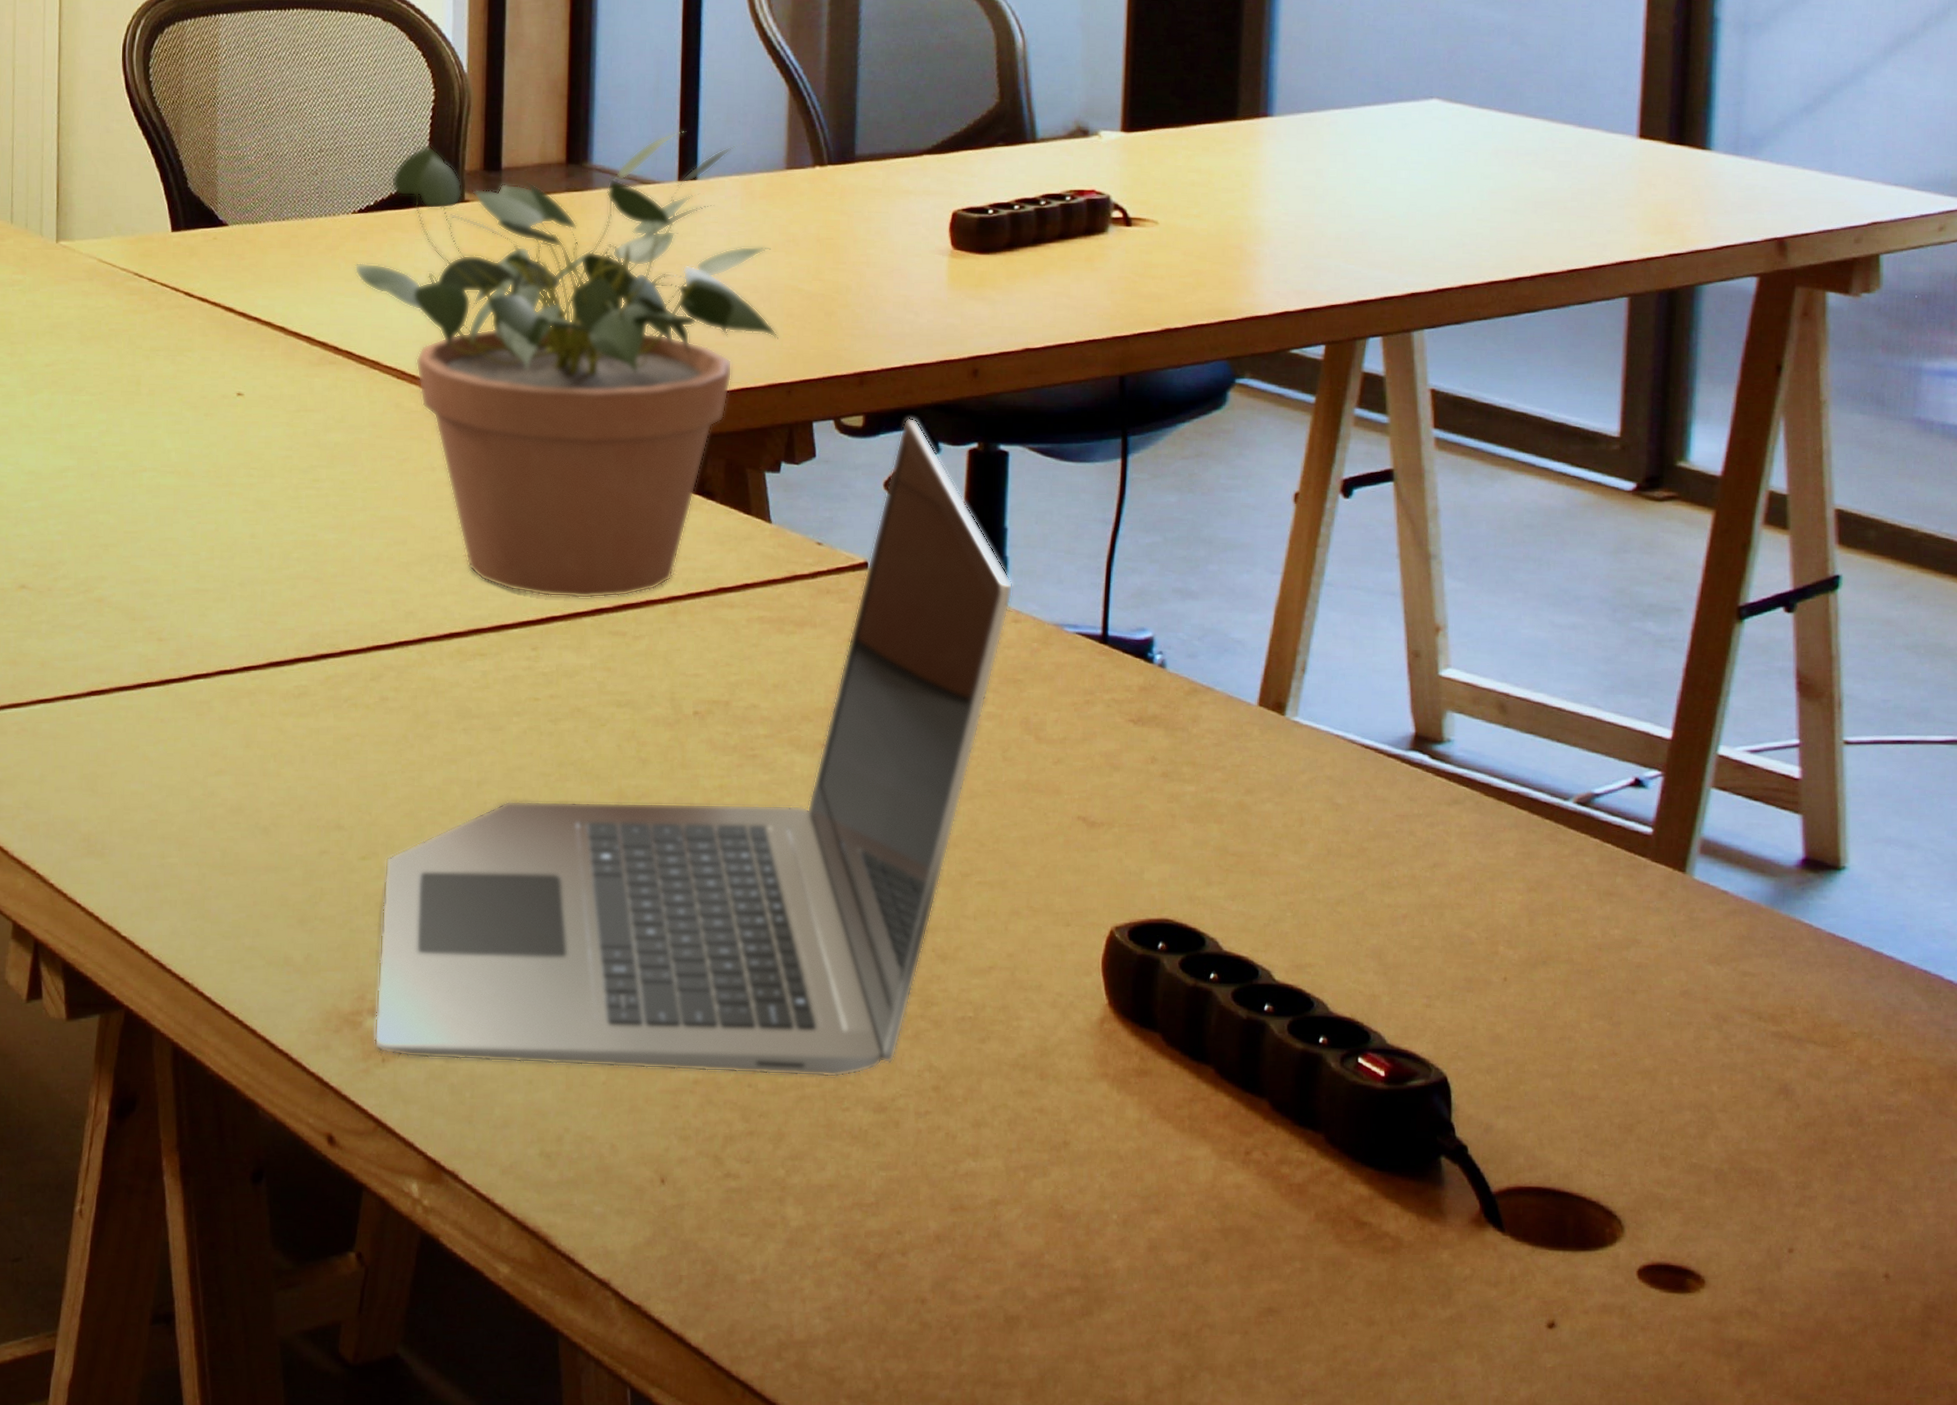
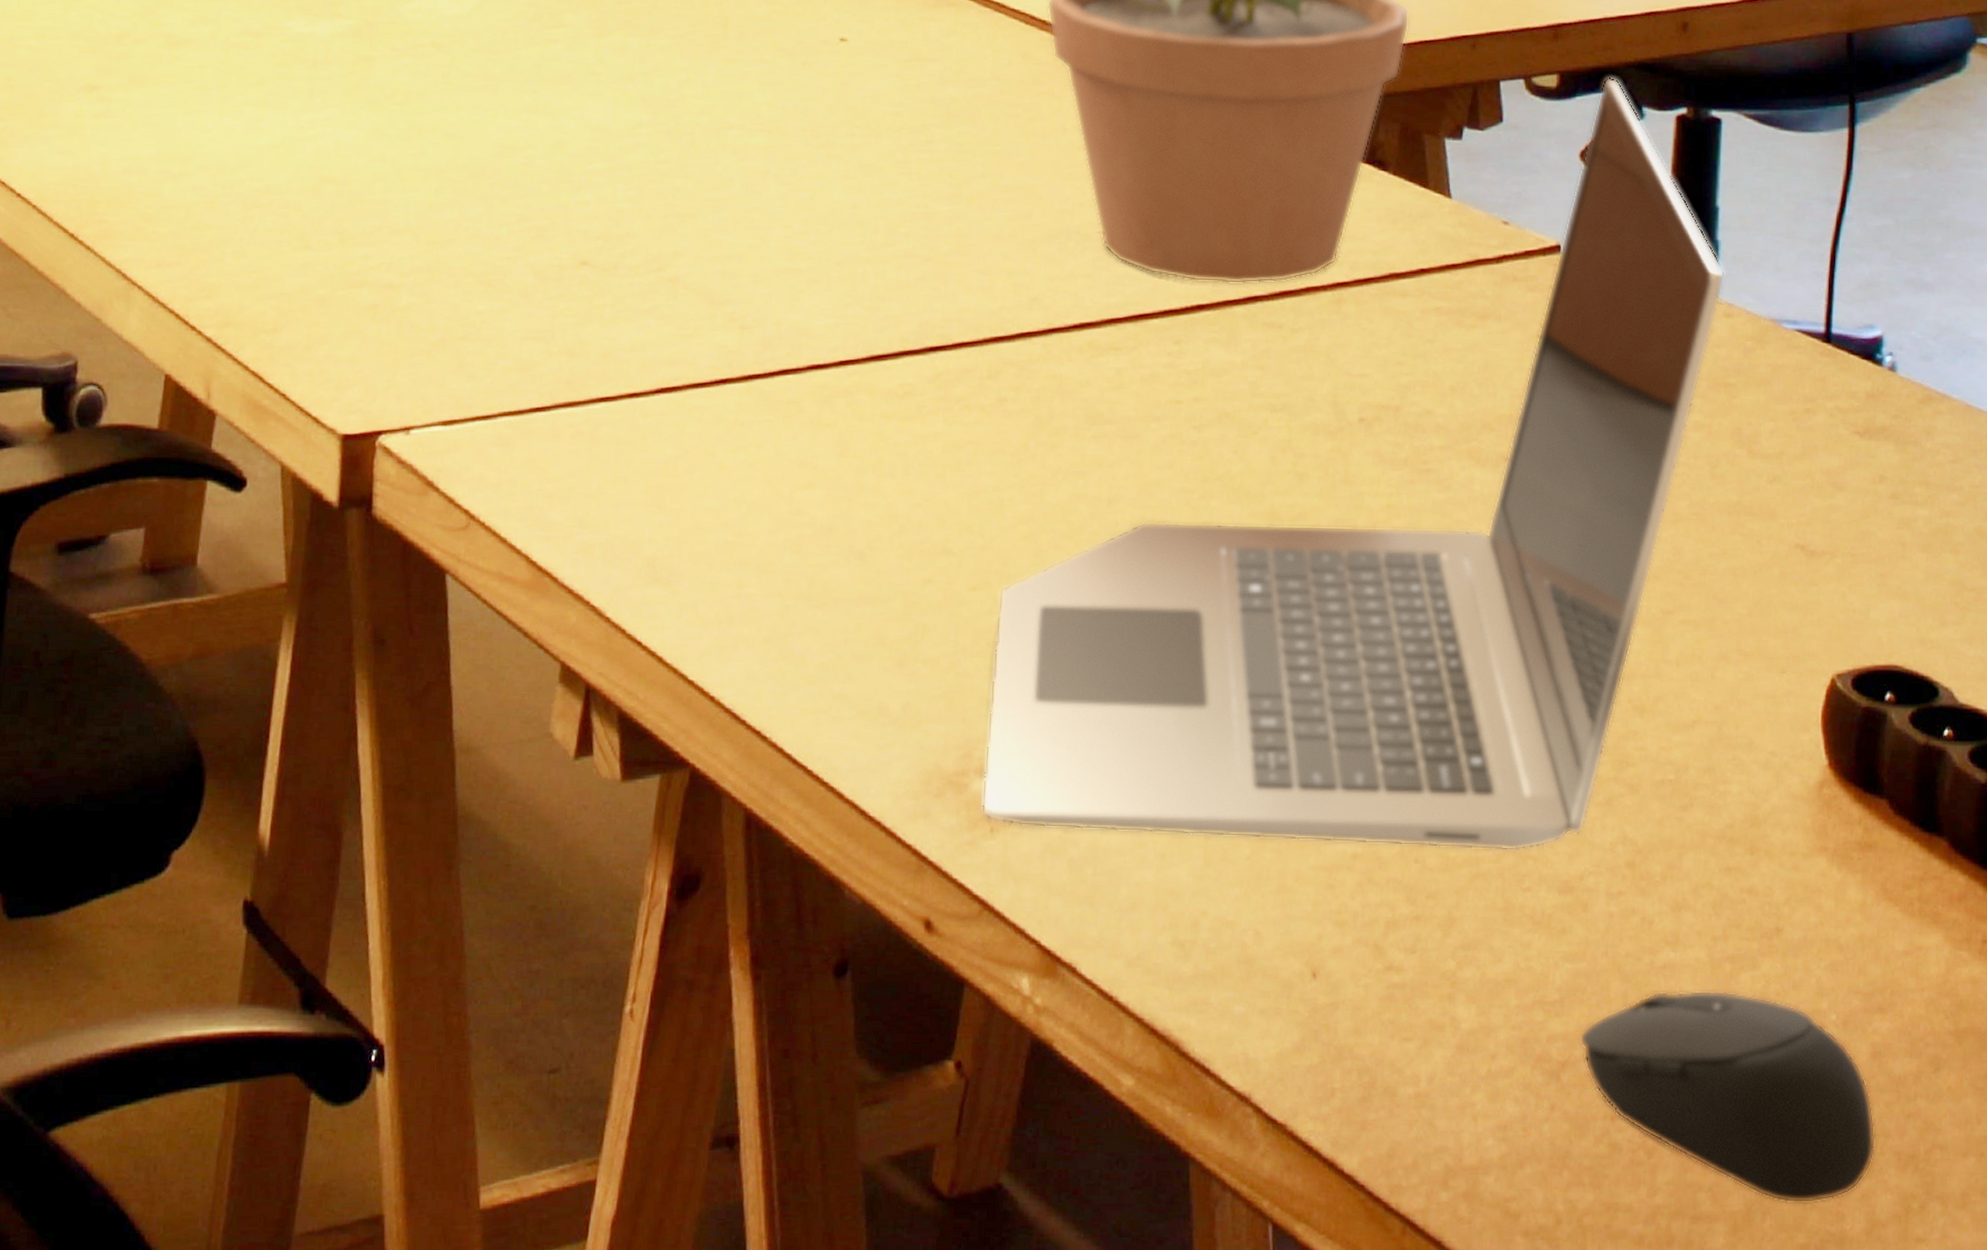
computer mouse: none [893,1194,1153,1373] -> present [1579,990,1876,1204]

